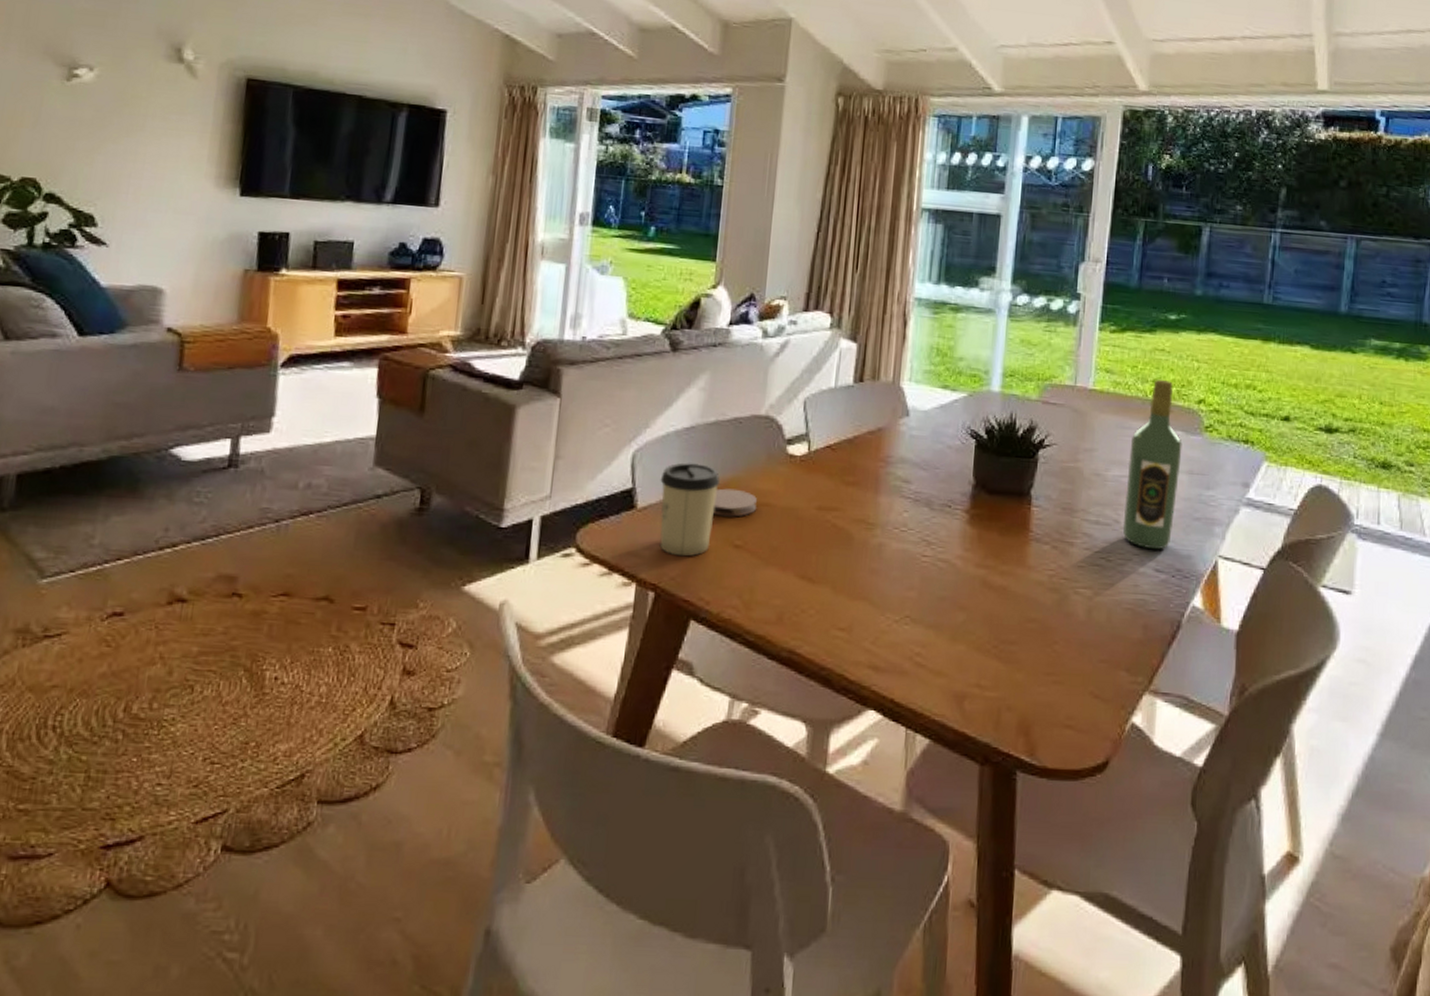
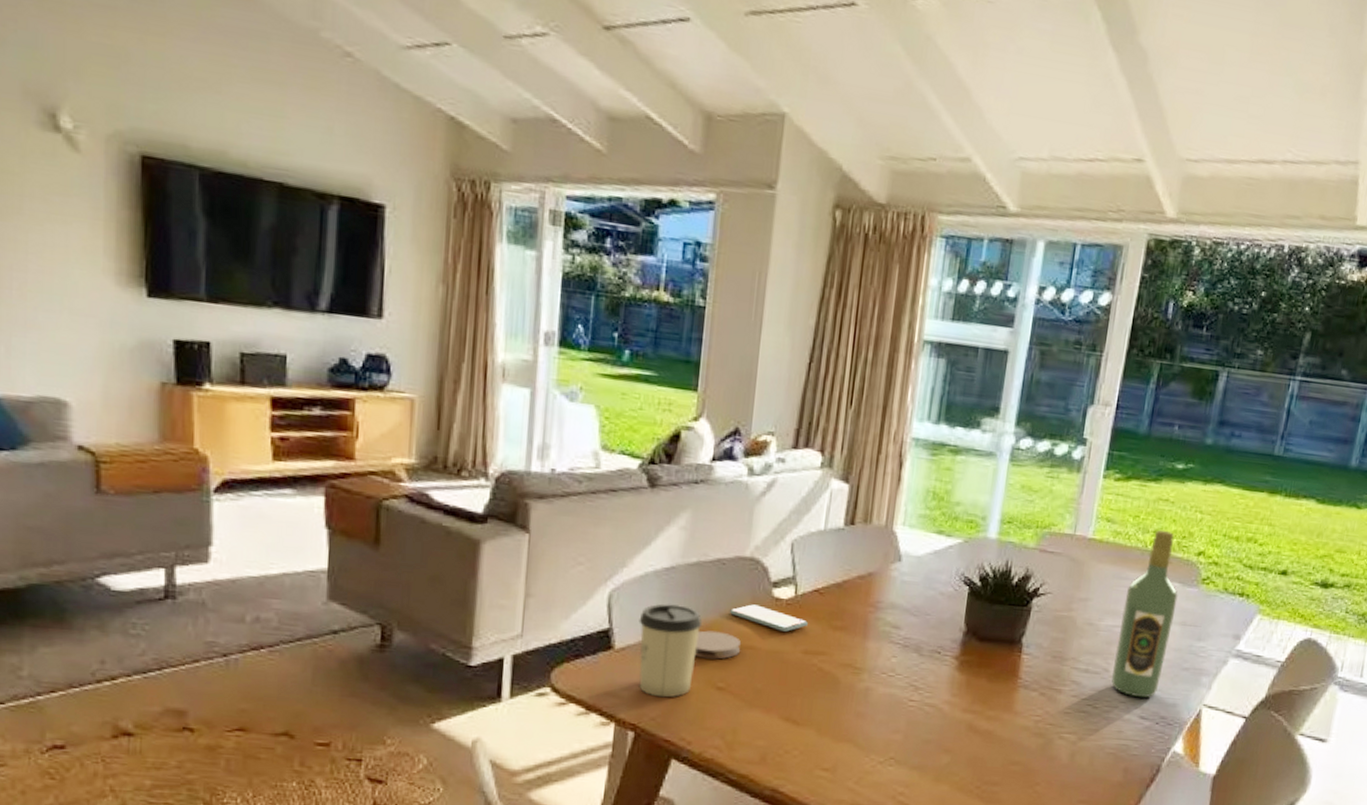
smartphone: none [745,461,821,488] -> present [729,604,808,632]

